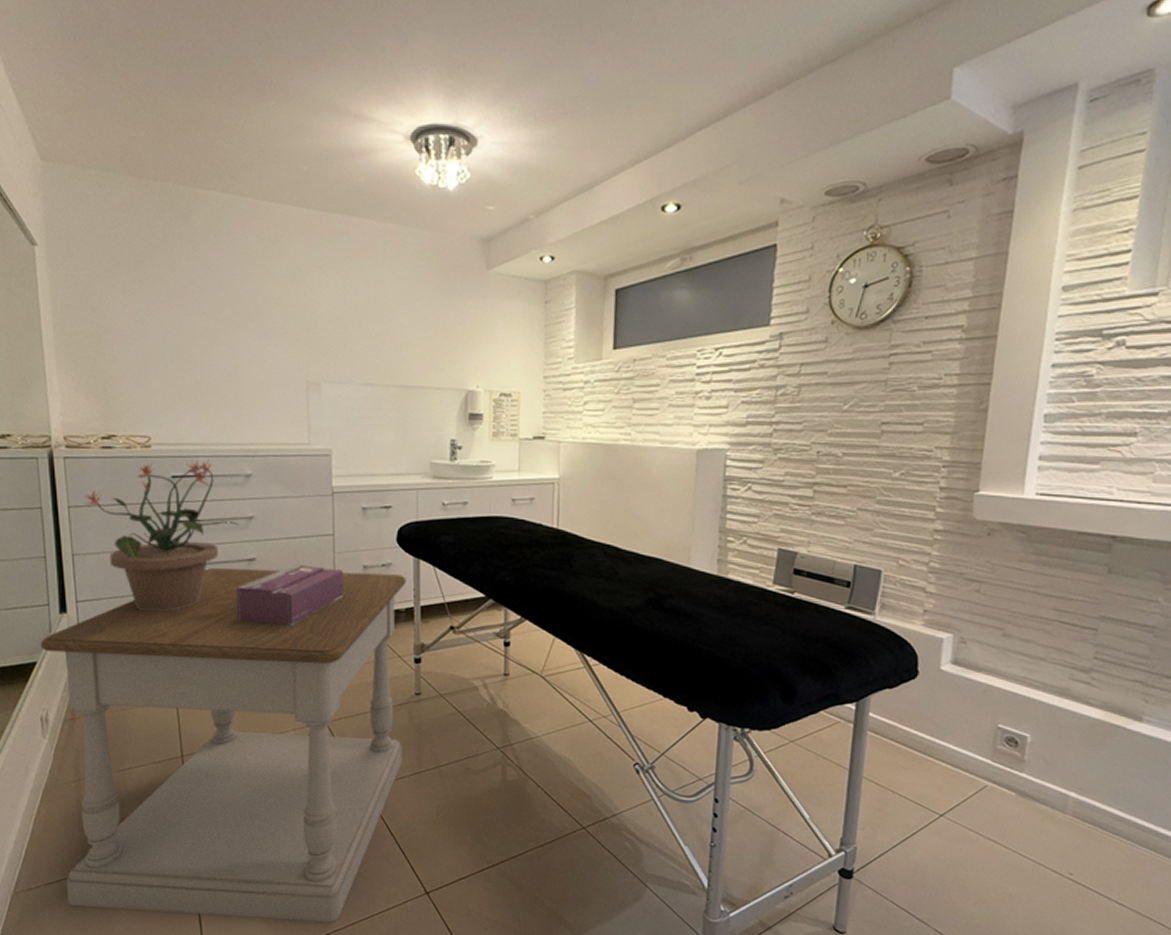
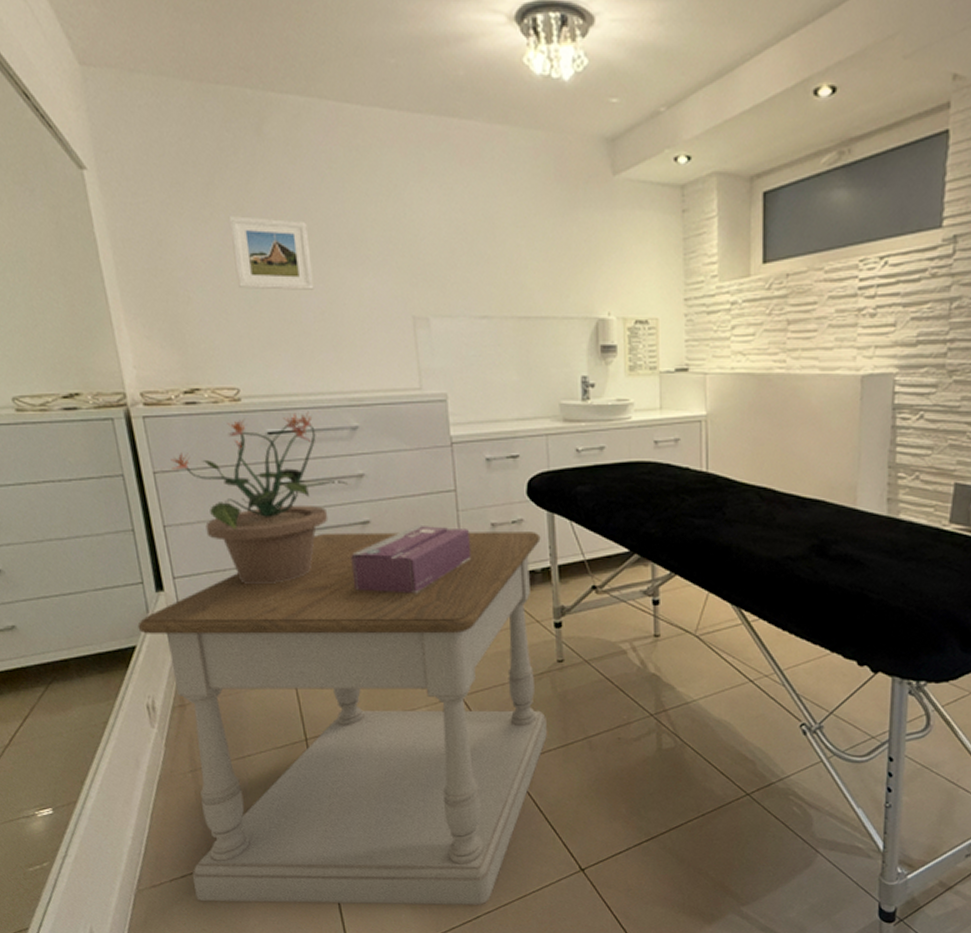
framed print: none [154,290,223,355] -> present [228,216,314,290]

